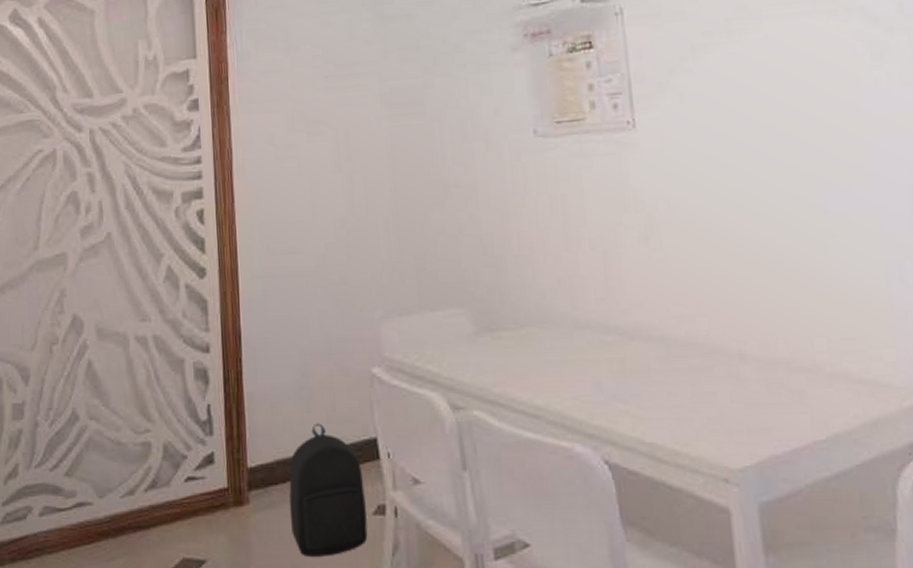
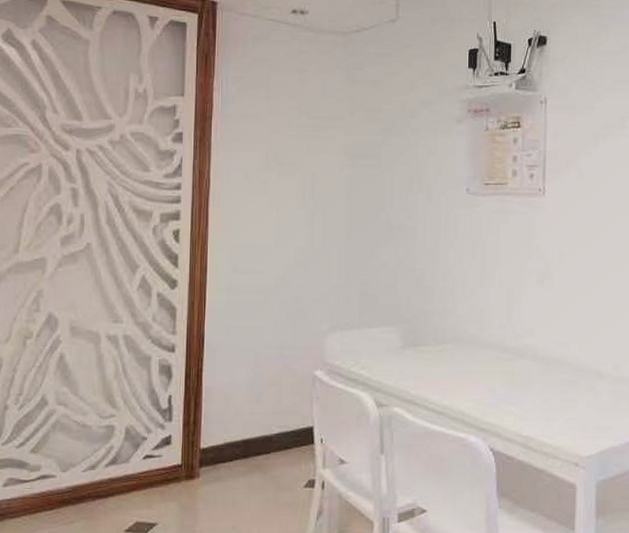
backpack: present [289,423,368,556] -> none [233,414,299,520]

